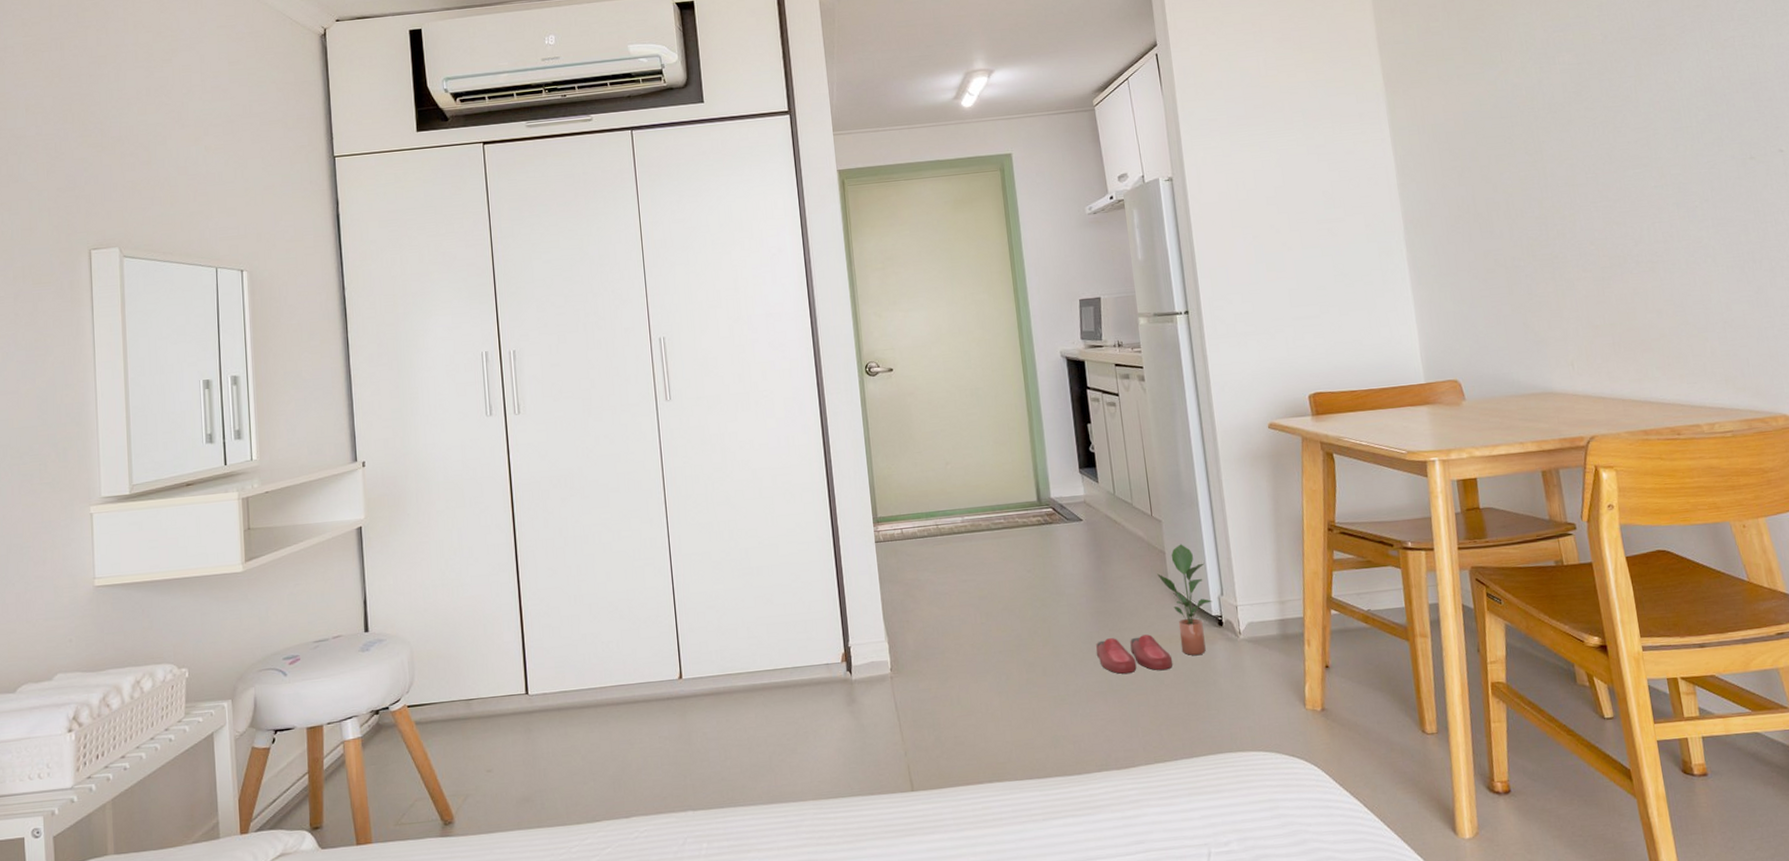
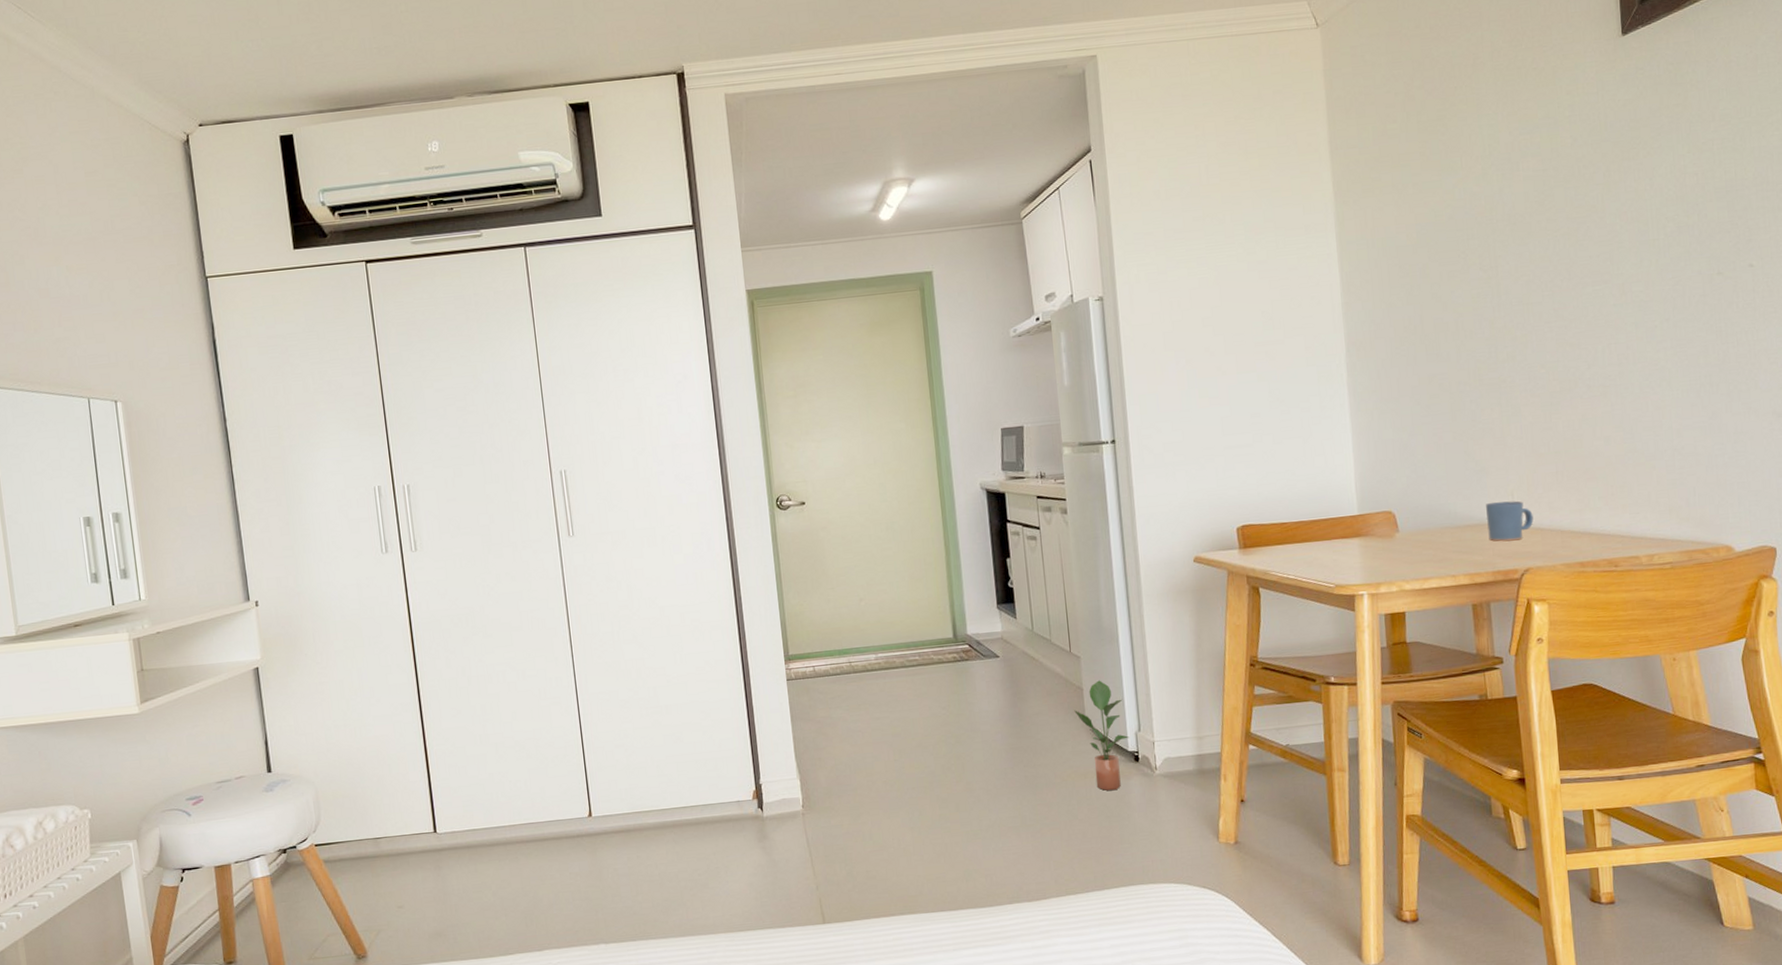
slippers: present [1096,634,1172,674] -> none [1010,770,1087,809]
mug: none [1548,370,1595,410] -> present [1486,501,1534,542]

